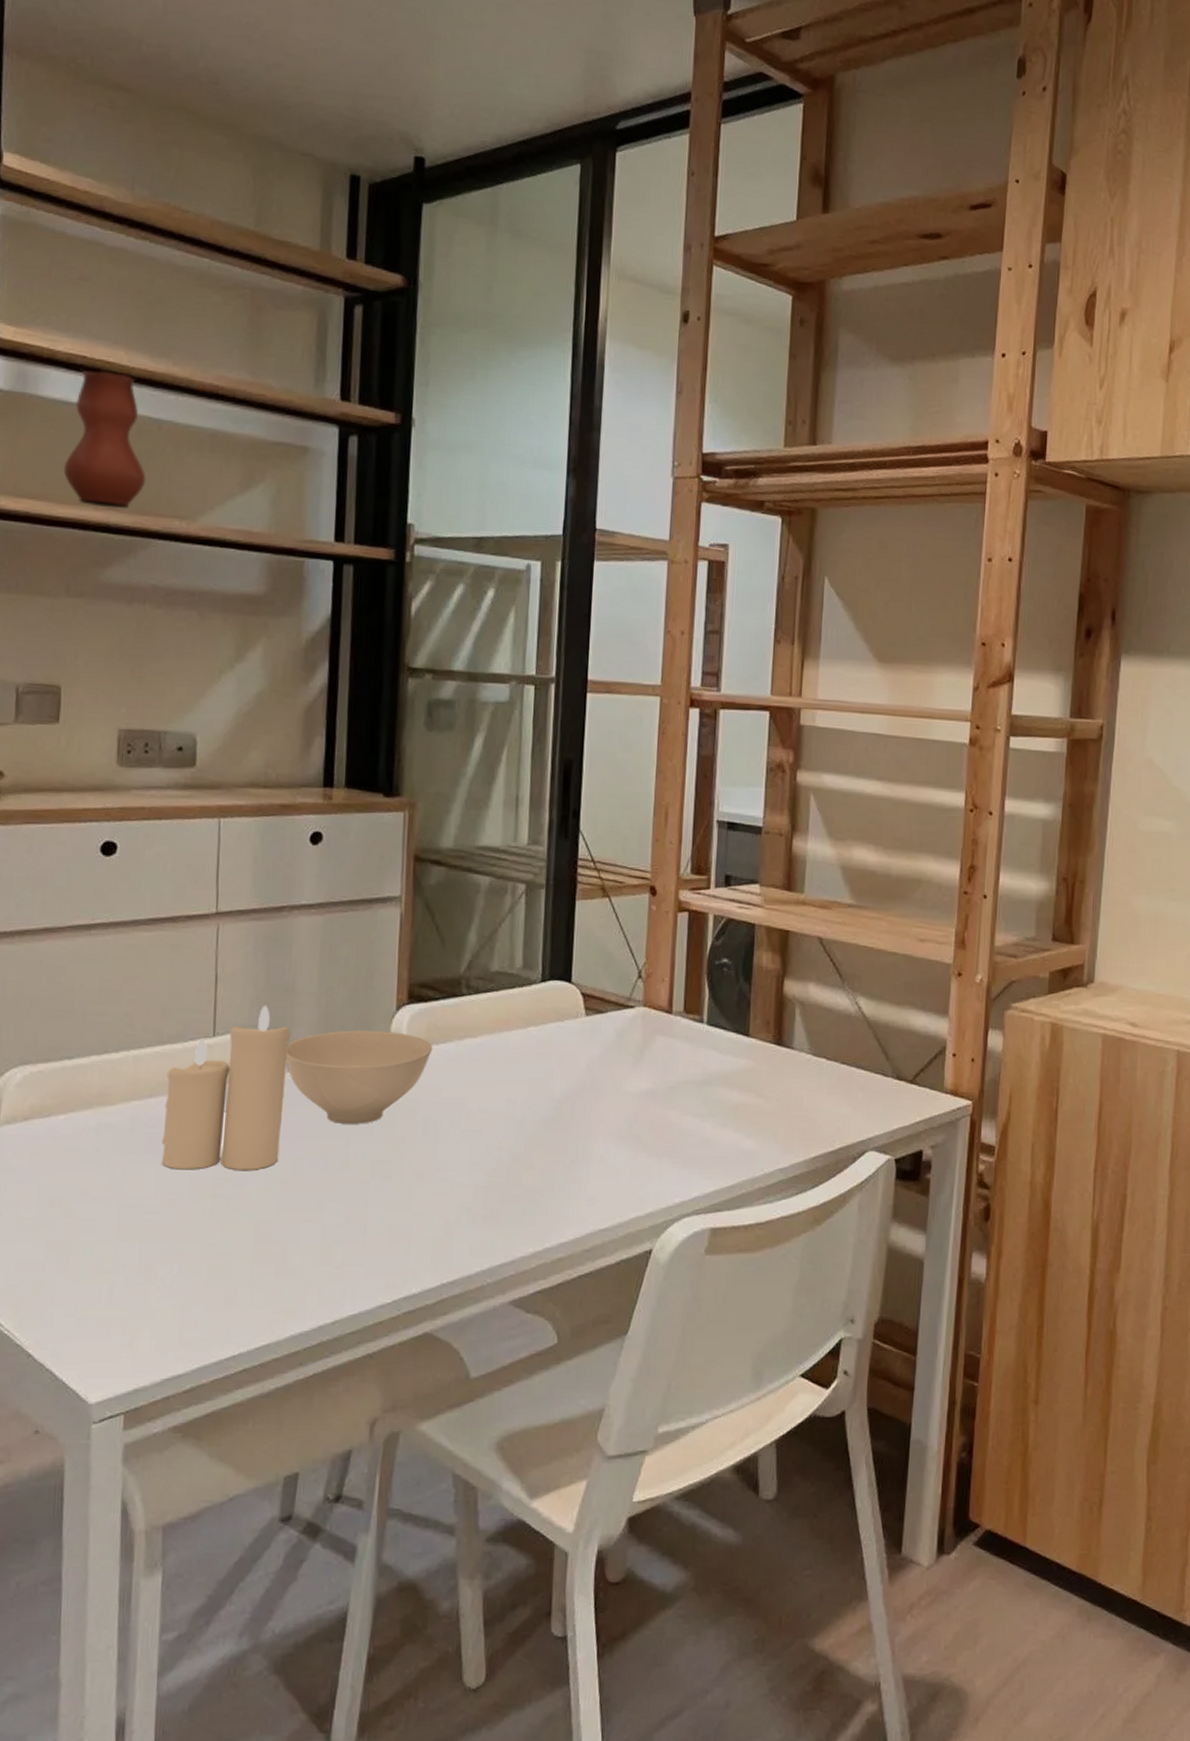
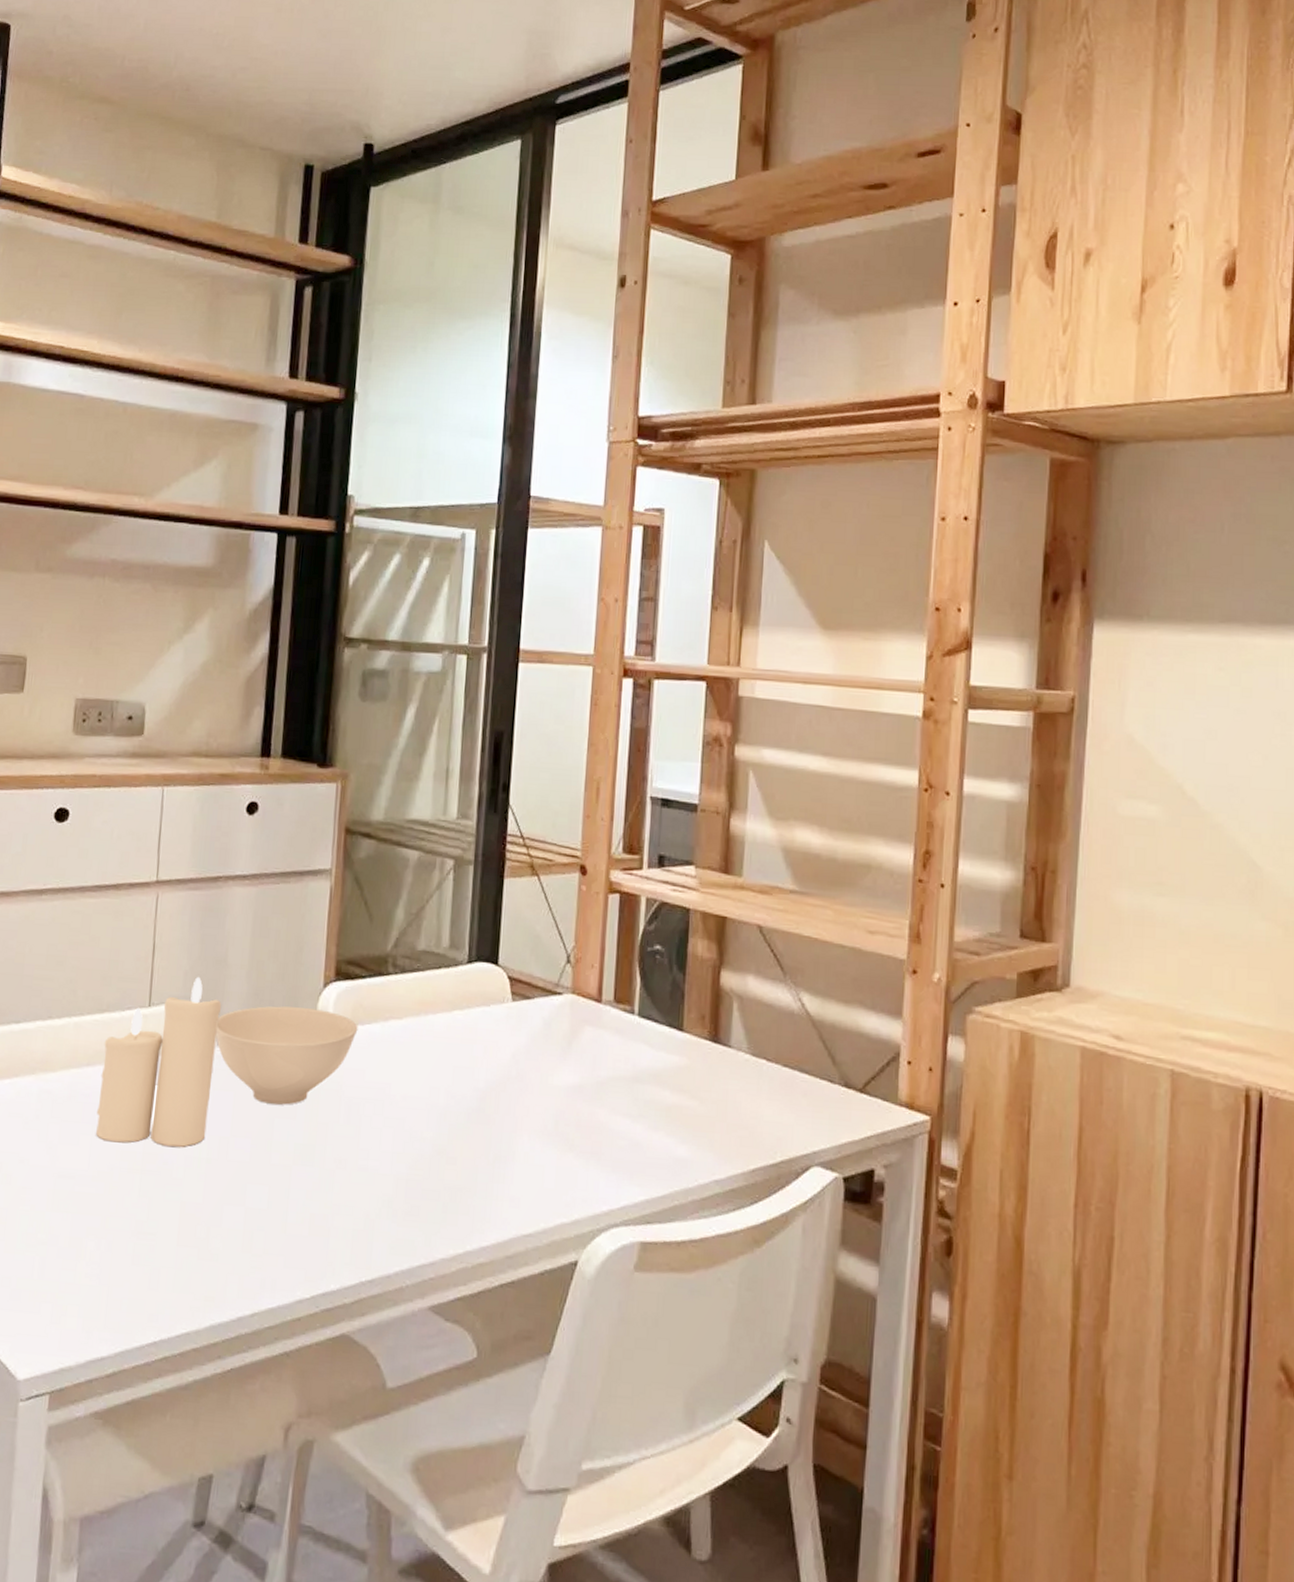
vase: present [63,368,146,509] -> none [39,358,111,488]

